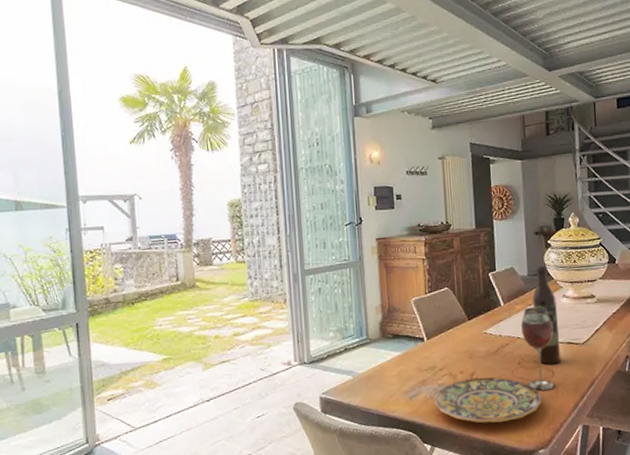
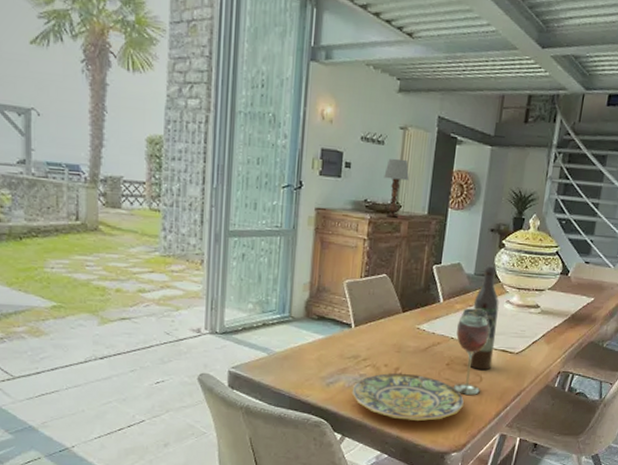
table lamp: none [431,184,453,238] -> present [383,158,409,219]

